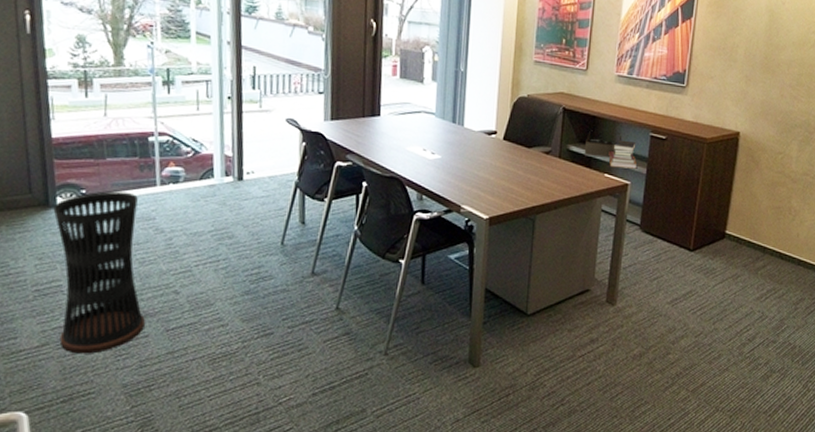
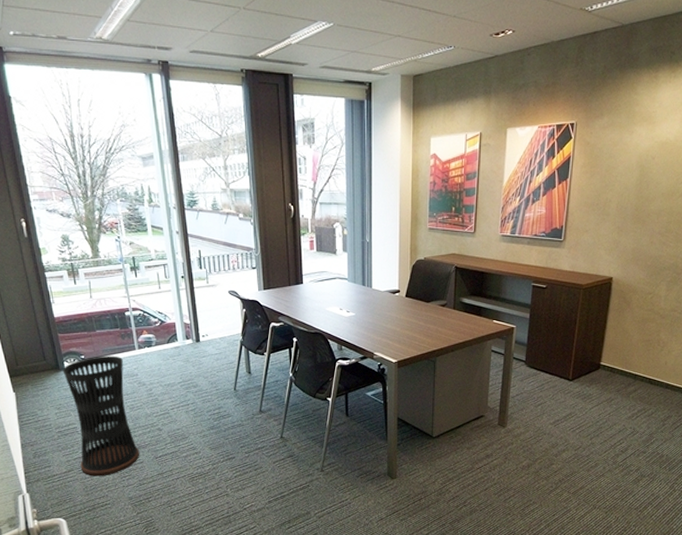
storage box: present [584,130,621,158] -> none [475,284,507,307]
books: present [608,140,637,169] -> none [496,291,521,315]

